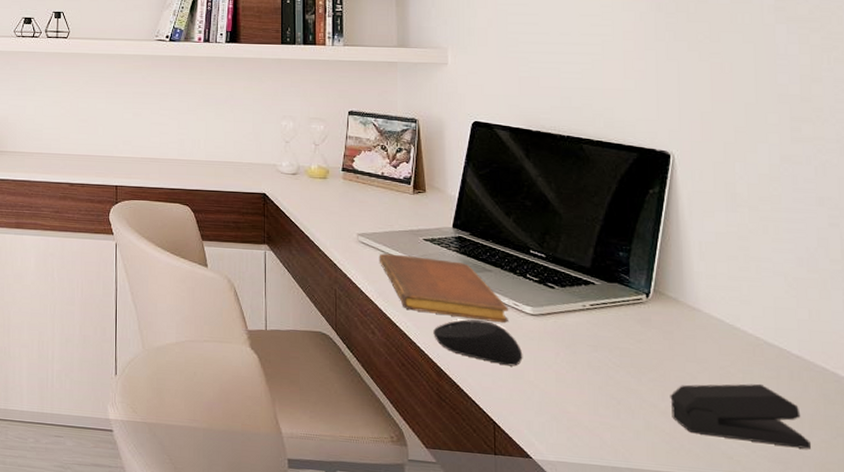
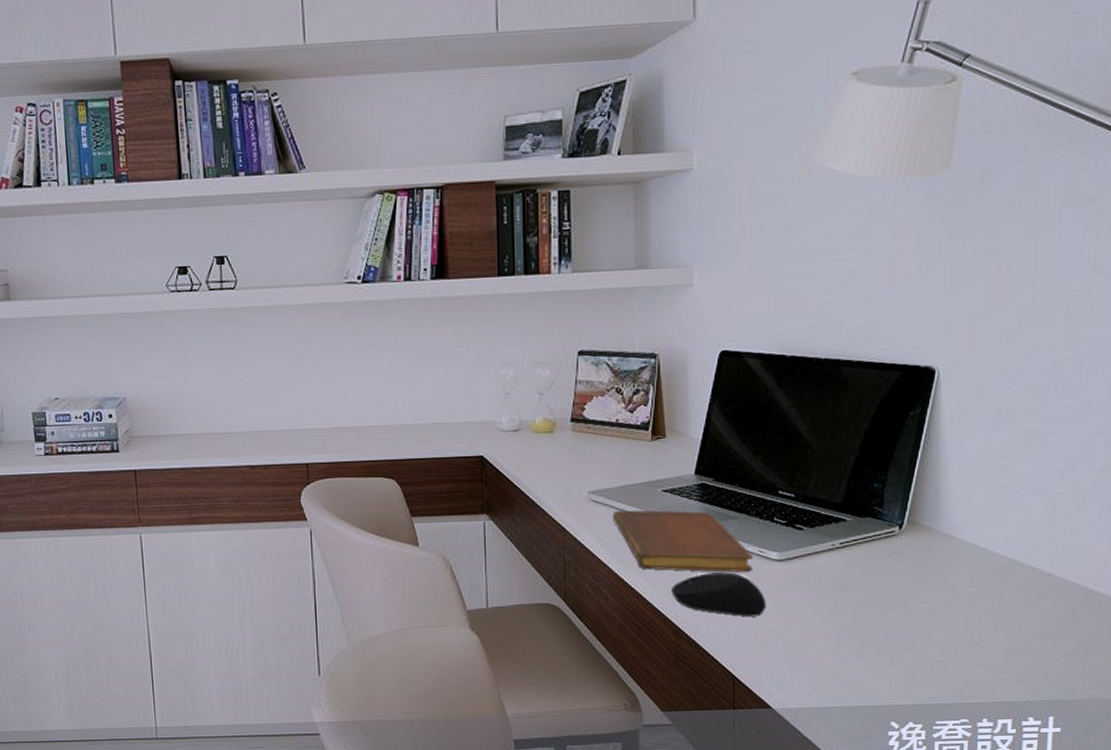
stapler: present [670,383,811,449] -> none [916,606,1053,666]

